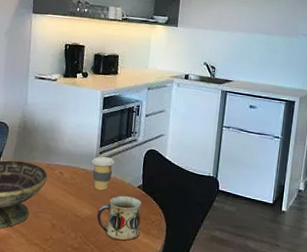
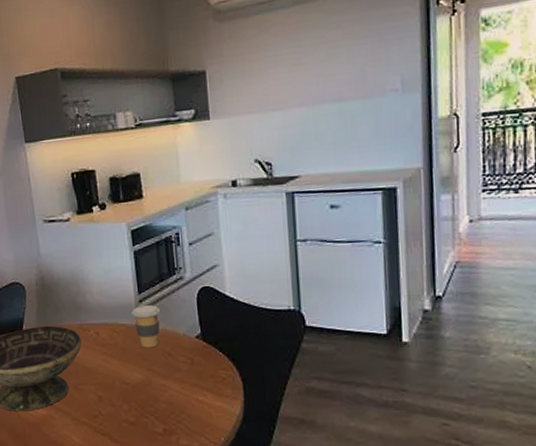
mug: present [96,195,142,241] -> none [150,350,210,408]

